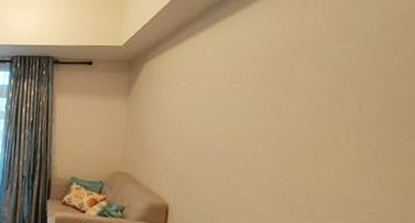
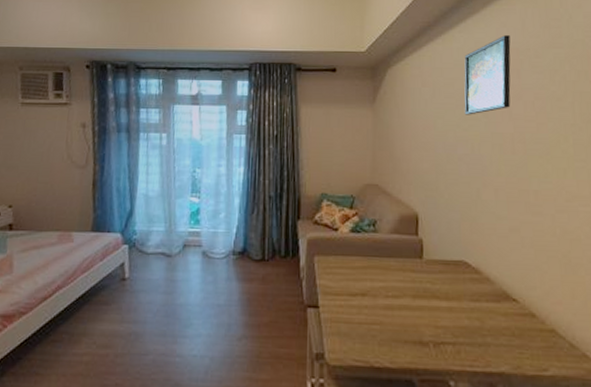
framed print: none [226,29,285,111] -> present [464,35,511,115]

